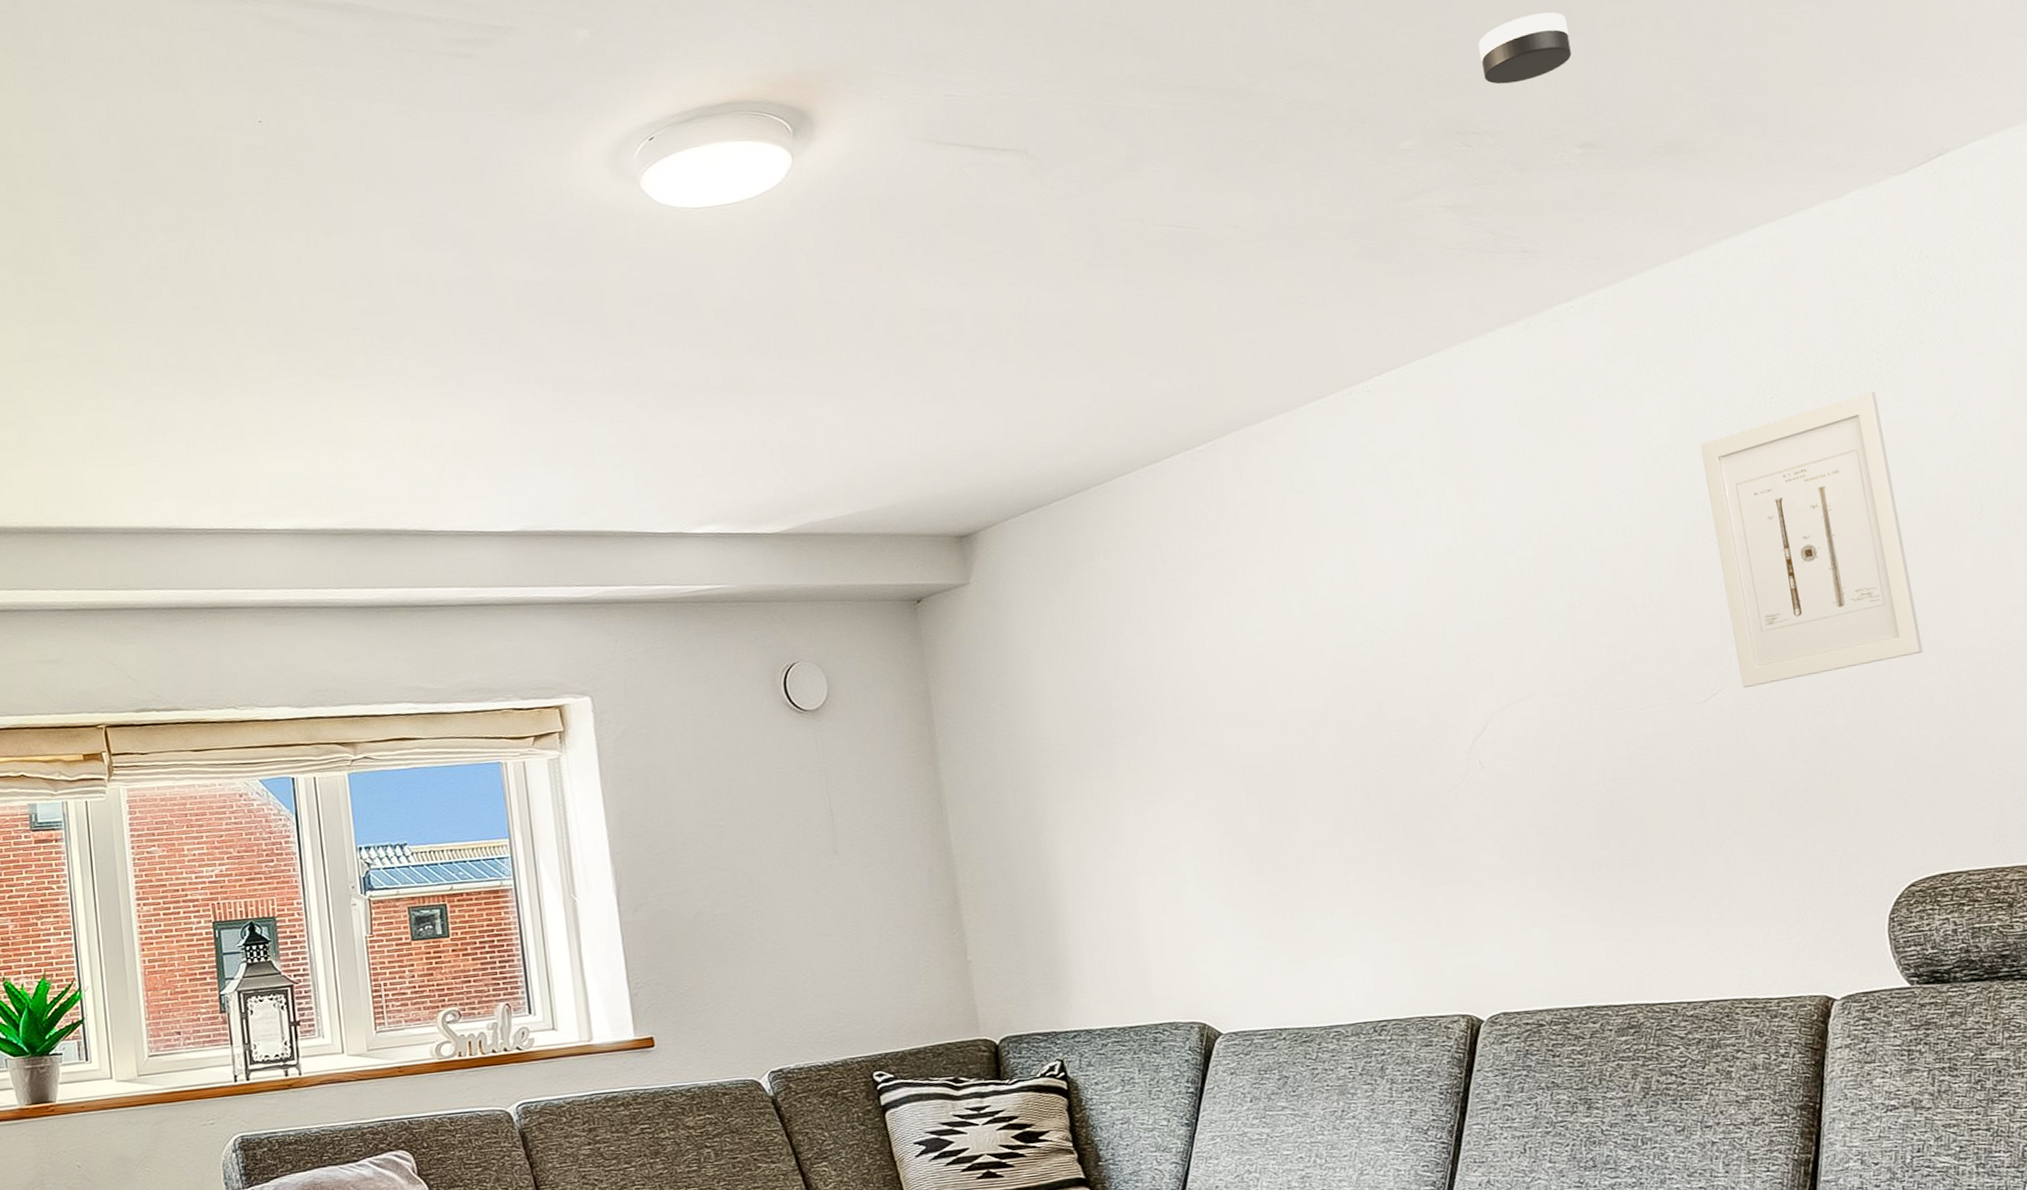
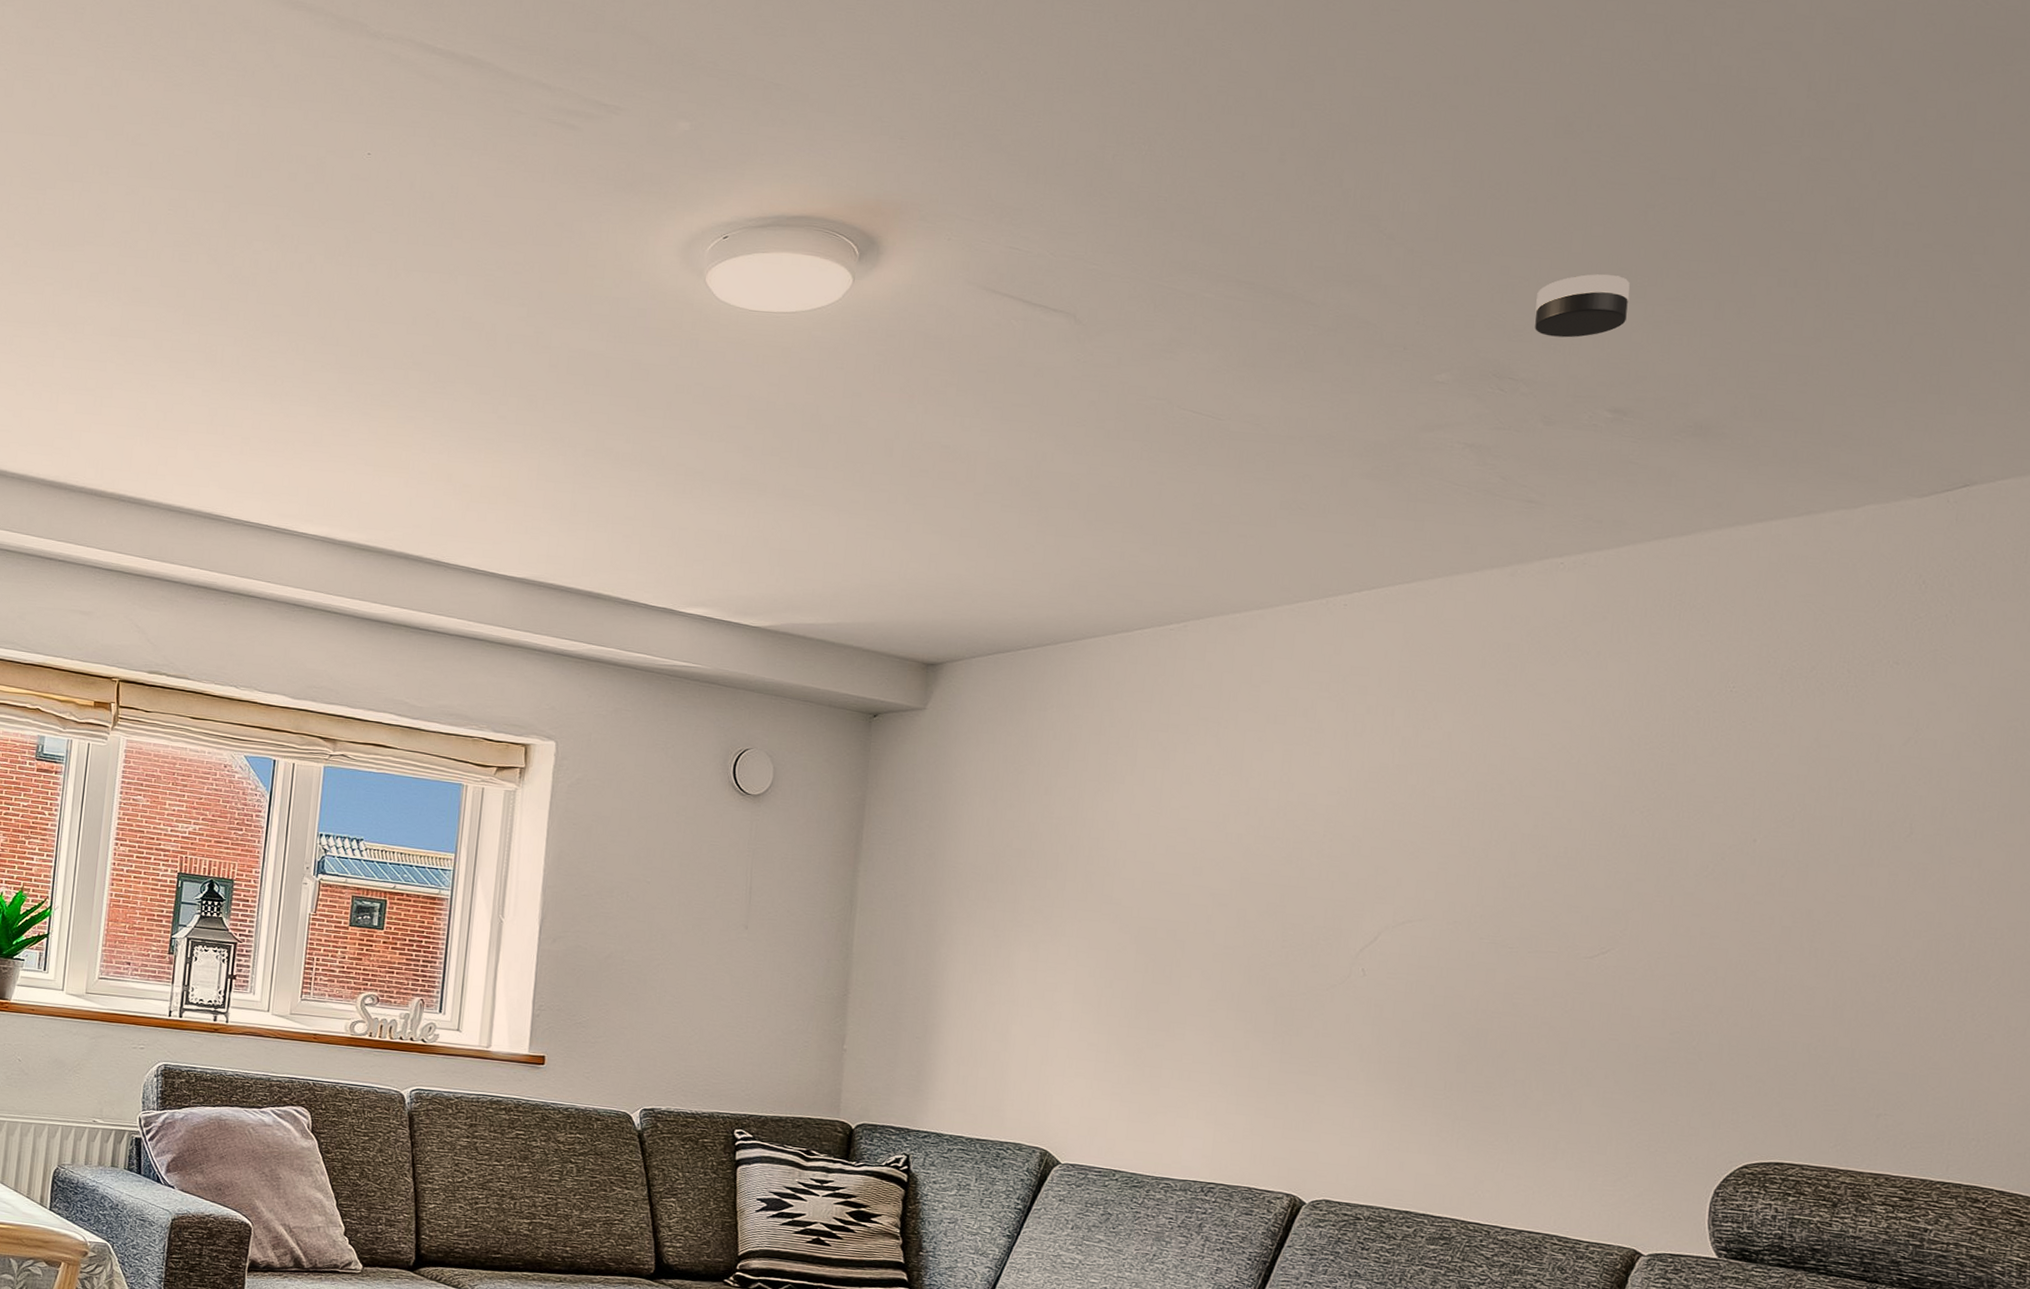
wall art: present [1700,391,1923,688] -> none [1631,699,1838,956]

